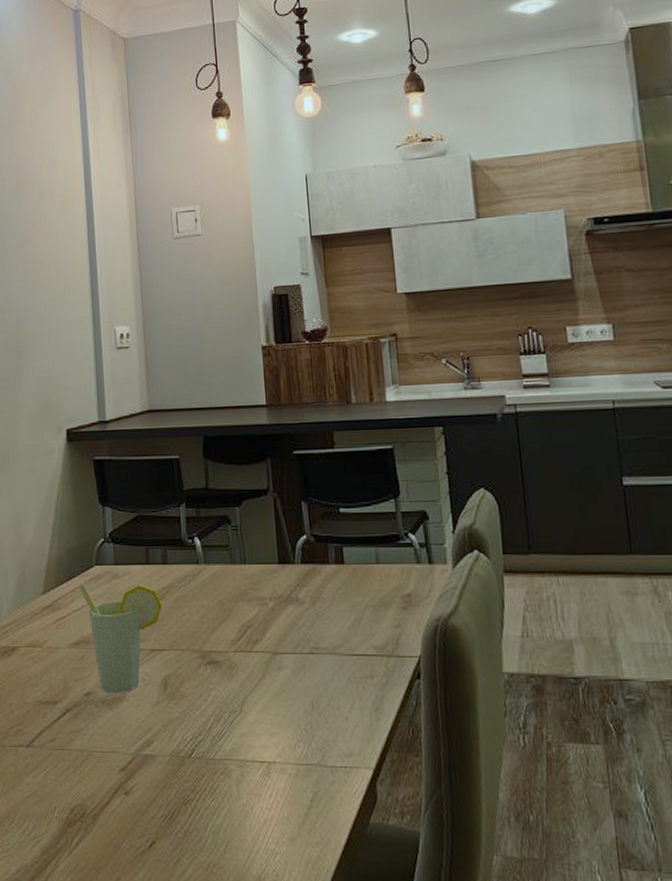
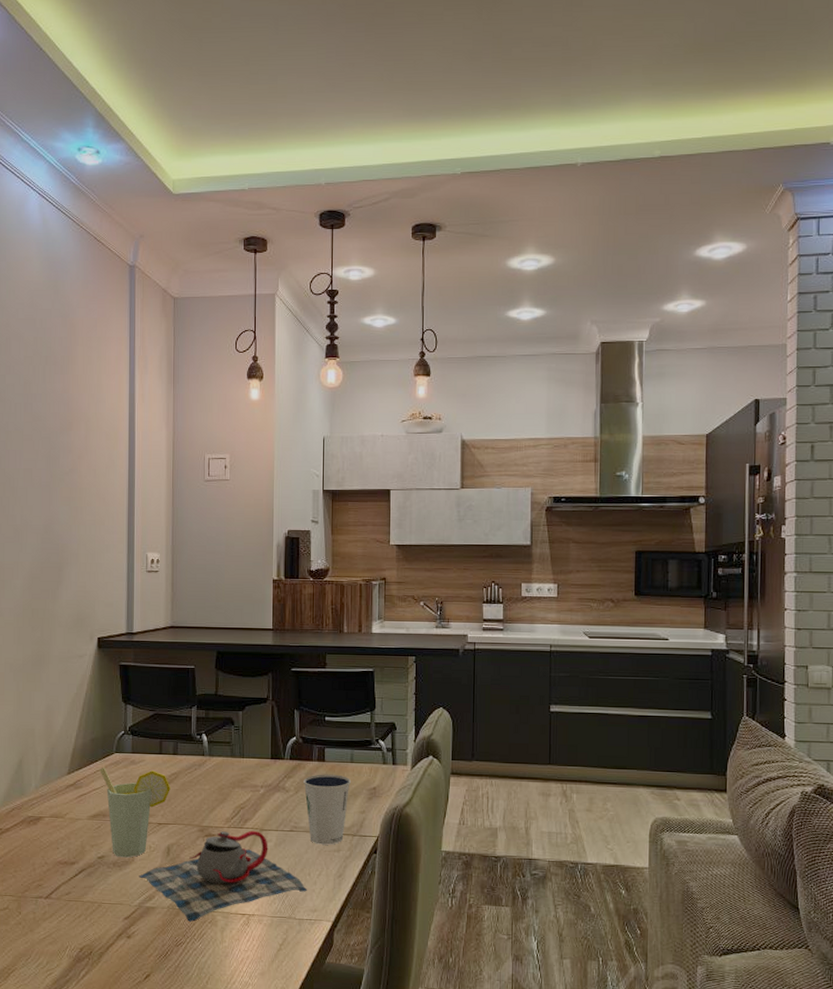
teapot: none [133,654,338,773] -> present [139,830,308,922]
dixie cup: none [320,579,379,669] -> present [303,774,351,845]

